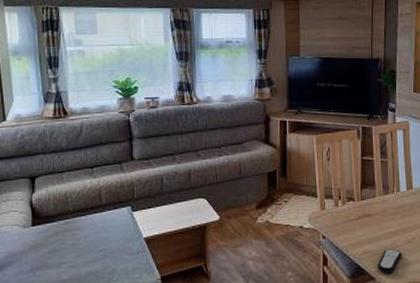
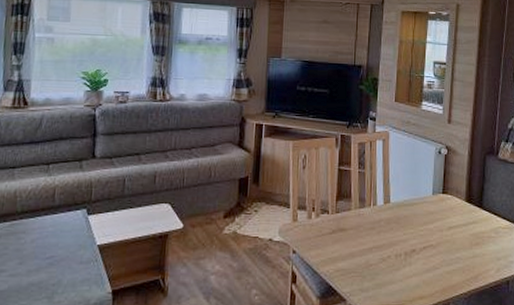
remote control: present [378,249,402,274] -> none [350,267,376,295]

